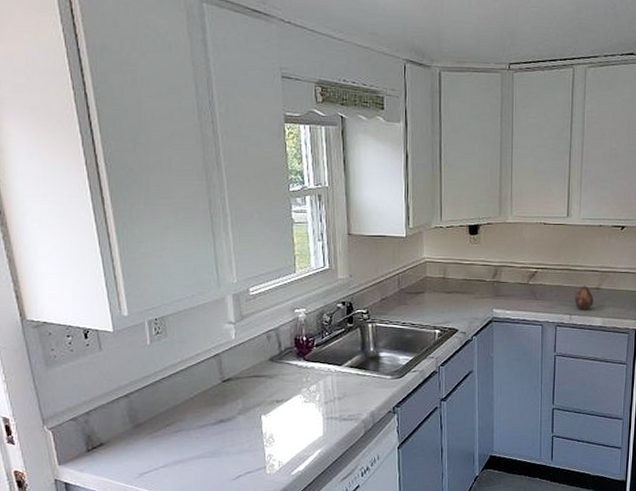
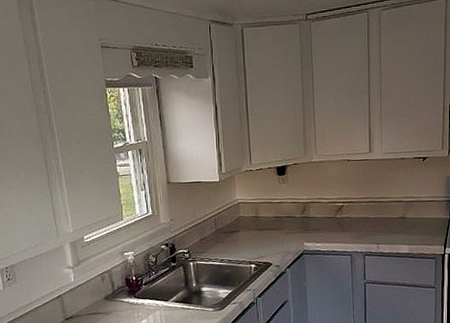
fruit: present [574,285,594,310] -> none [381,215,400,239]

